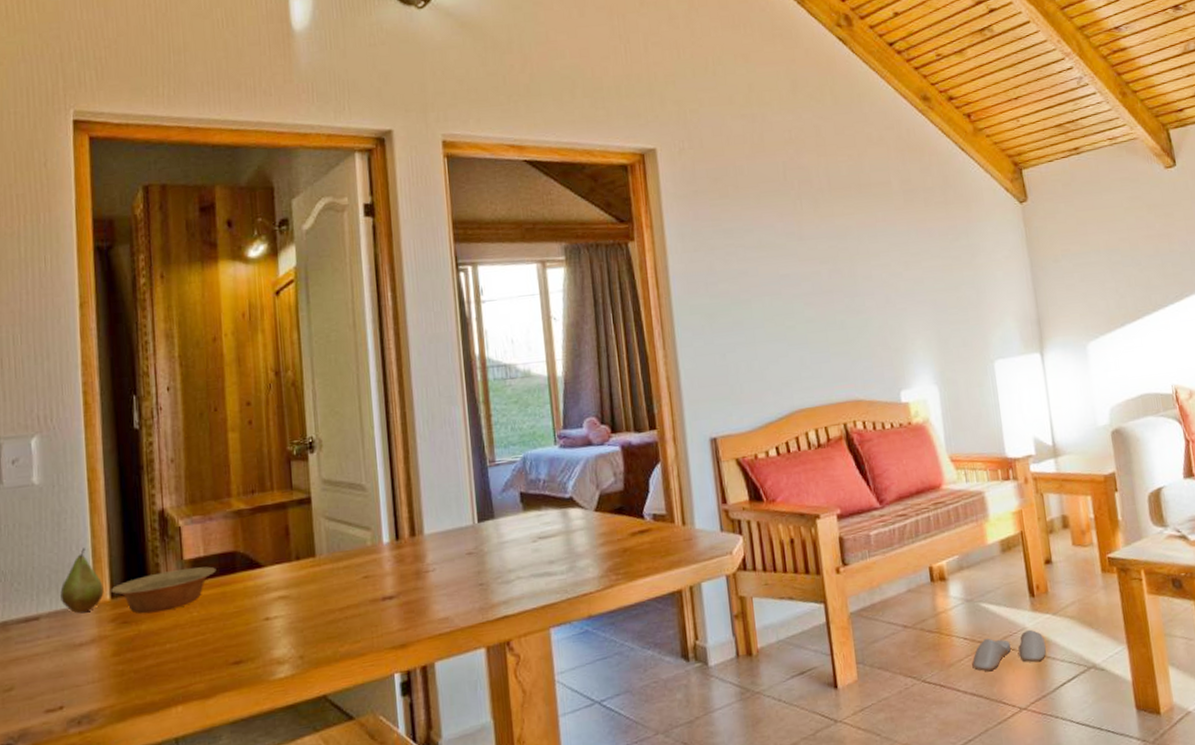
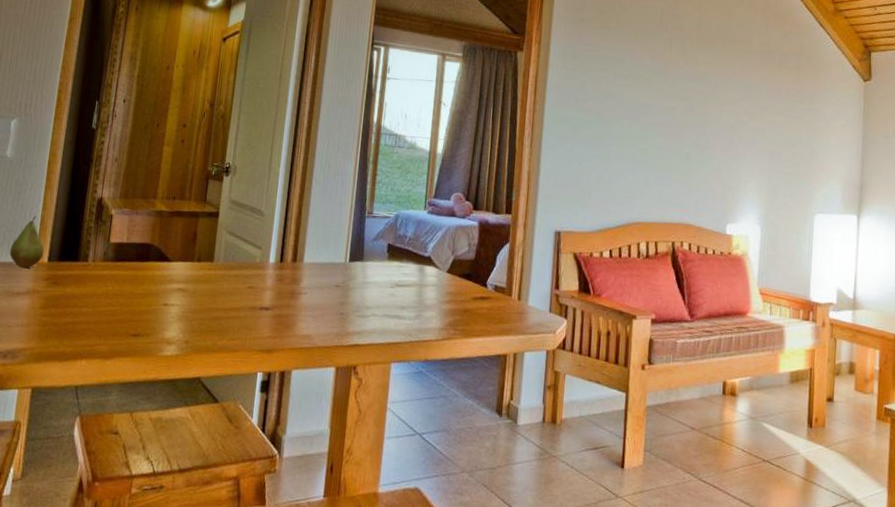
bowl: present [111,566,216,614] -> none [49,248,134,281]
slippers: present [972,630,1047,672] -> none [745,454,815,486]

